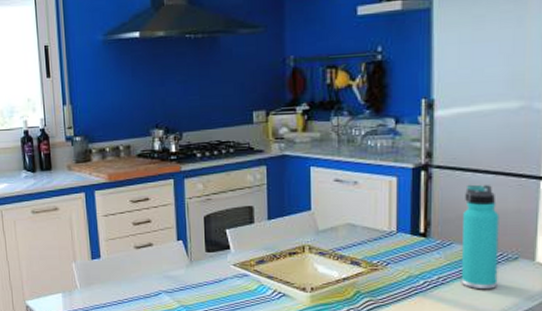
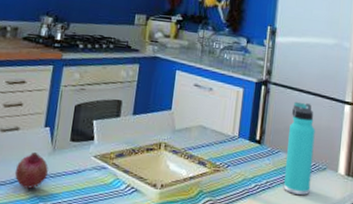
fruit: none [157,266,189,299] -> present [14,152,48,189]

